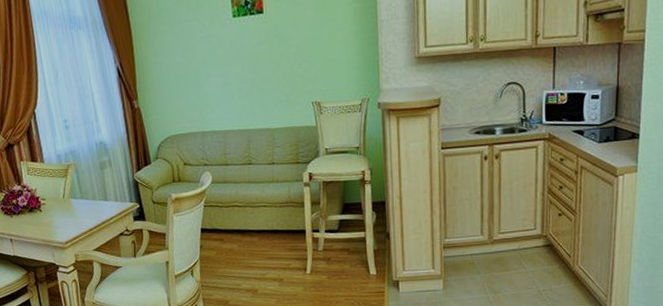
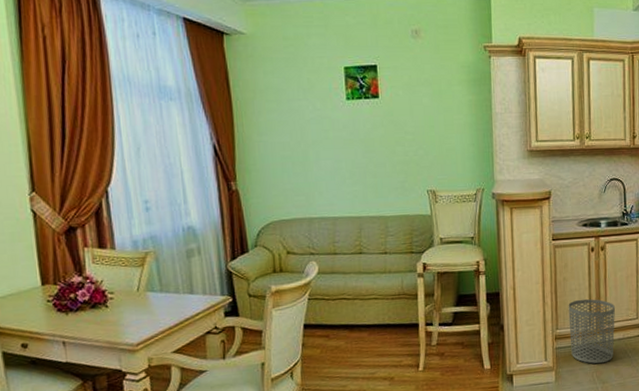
waste bin: none [458,208,511,274] -> present [568,299,616,364]

